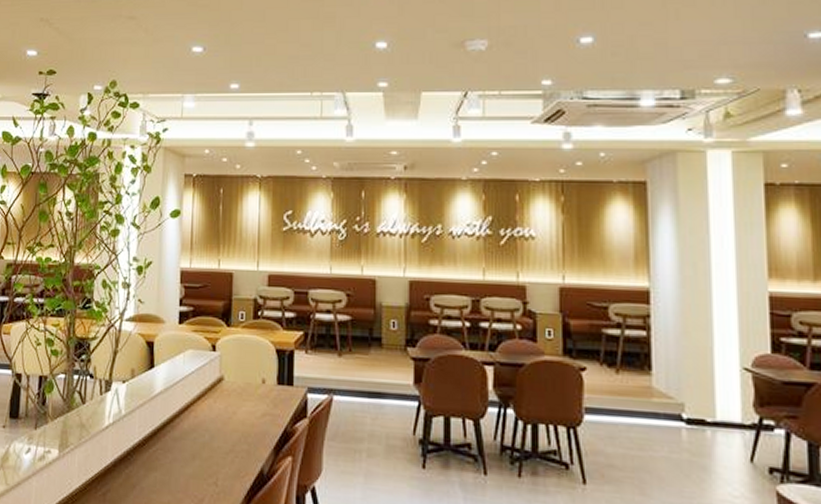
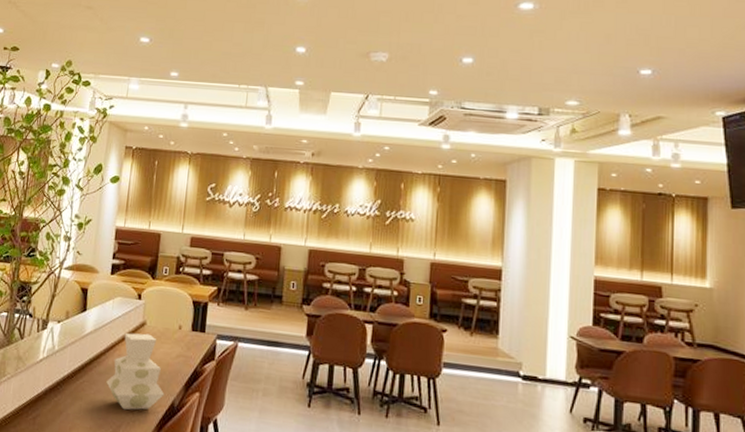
vase: none [183,390,252,481] -> present [106,333,165,410]

